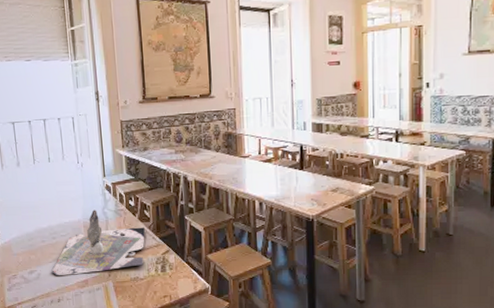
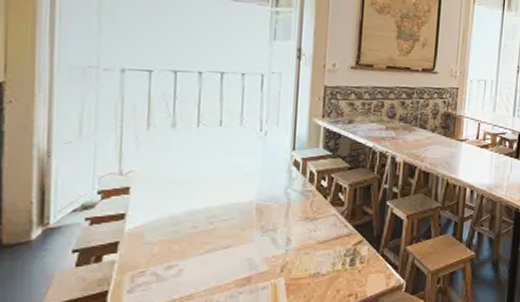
board game: present [51,210,145,275] -> none [200,189,336,271]

